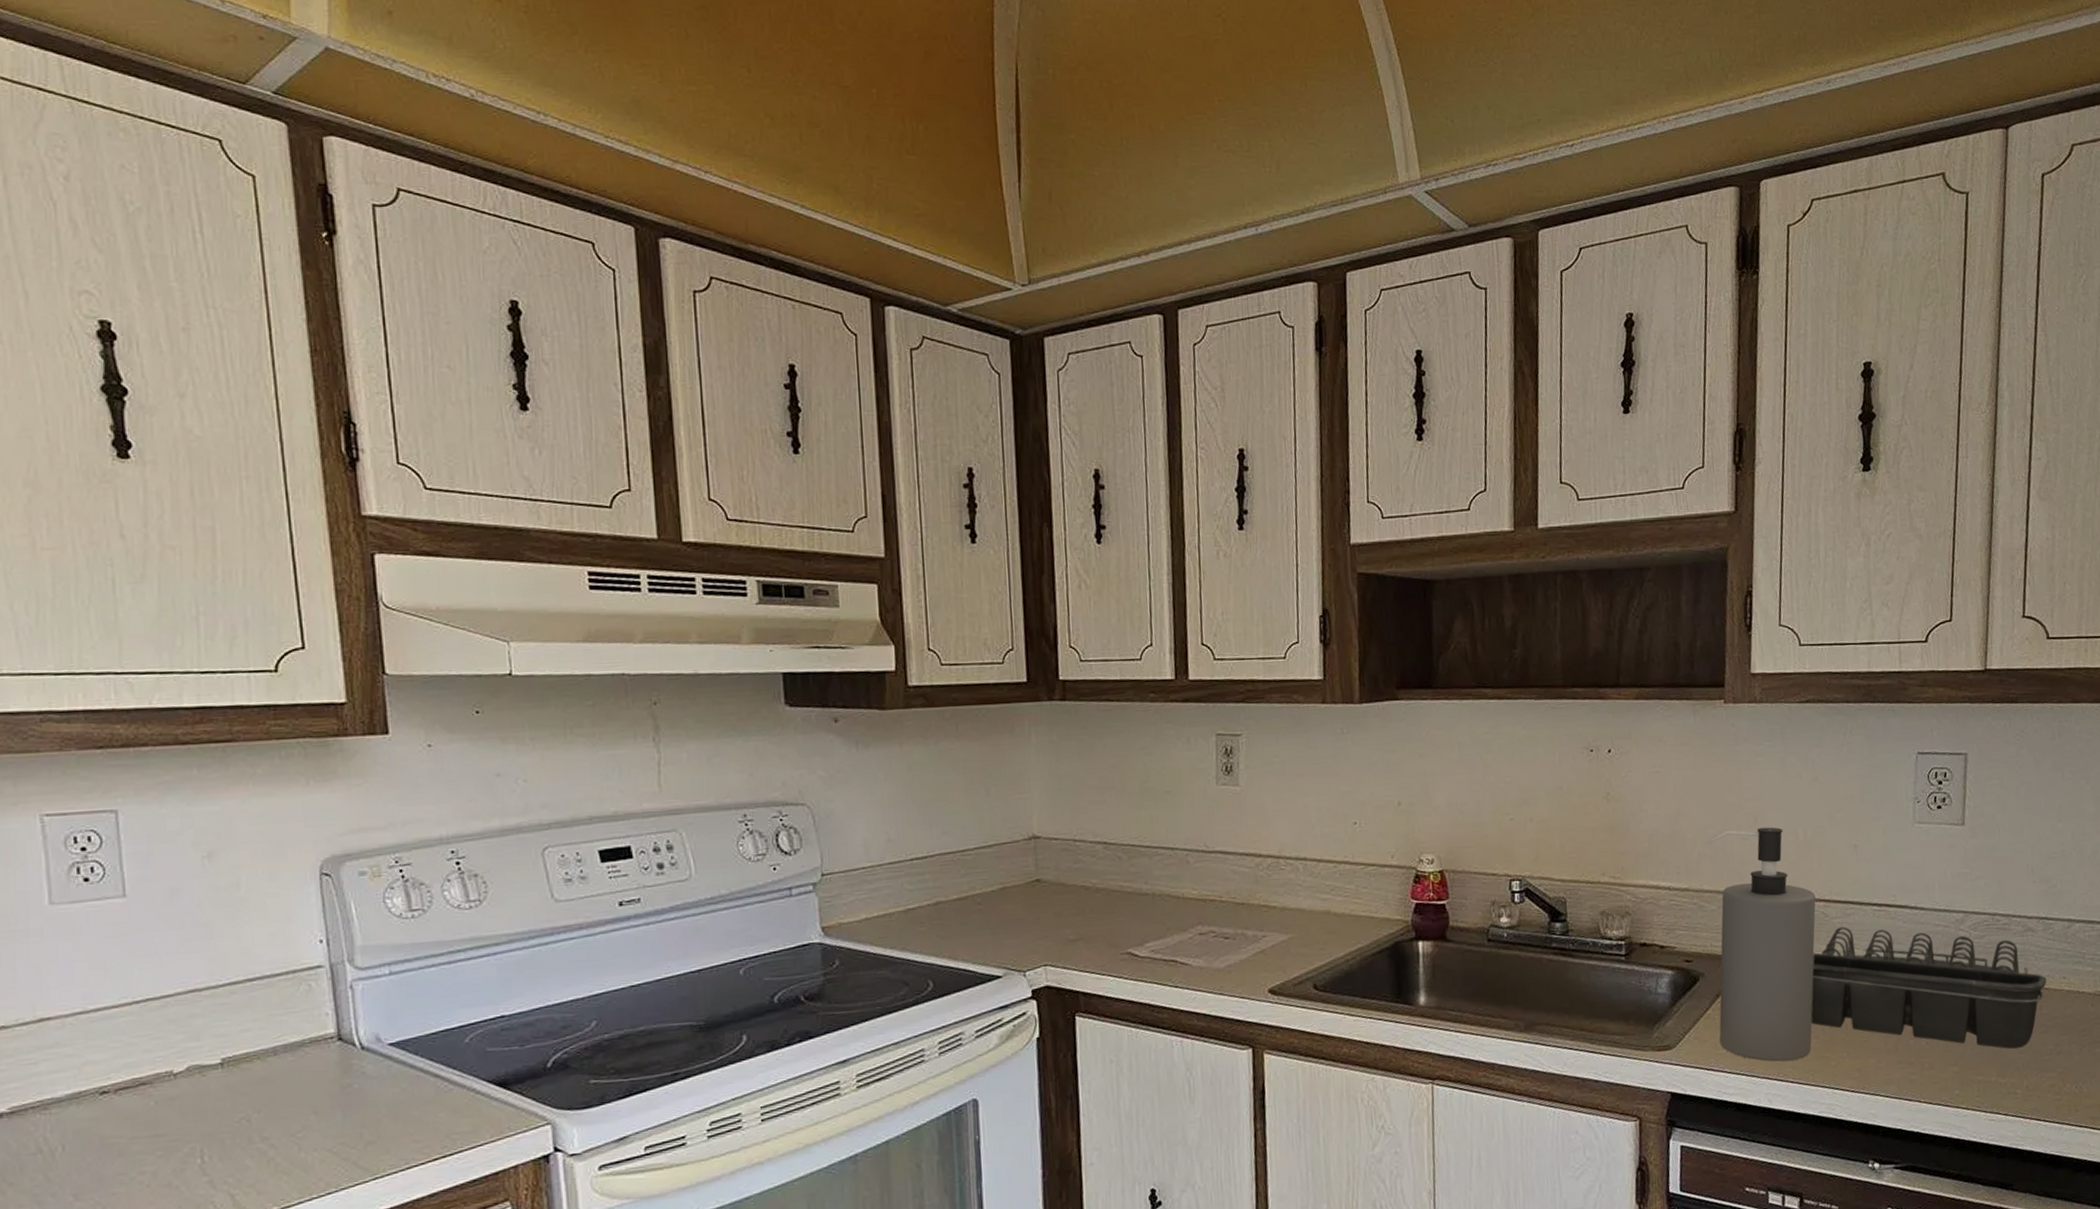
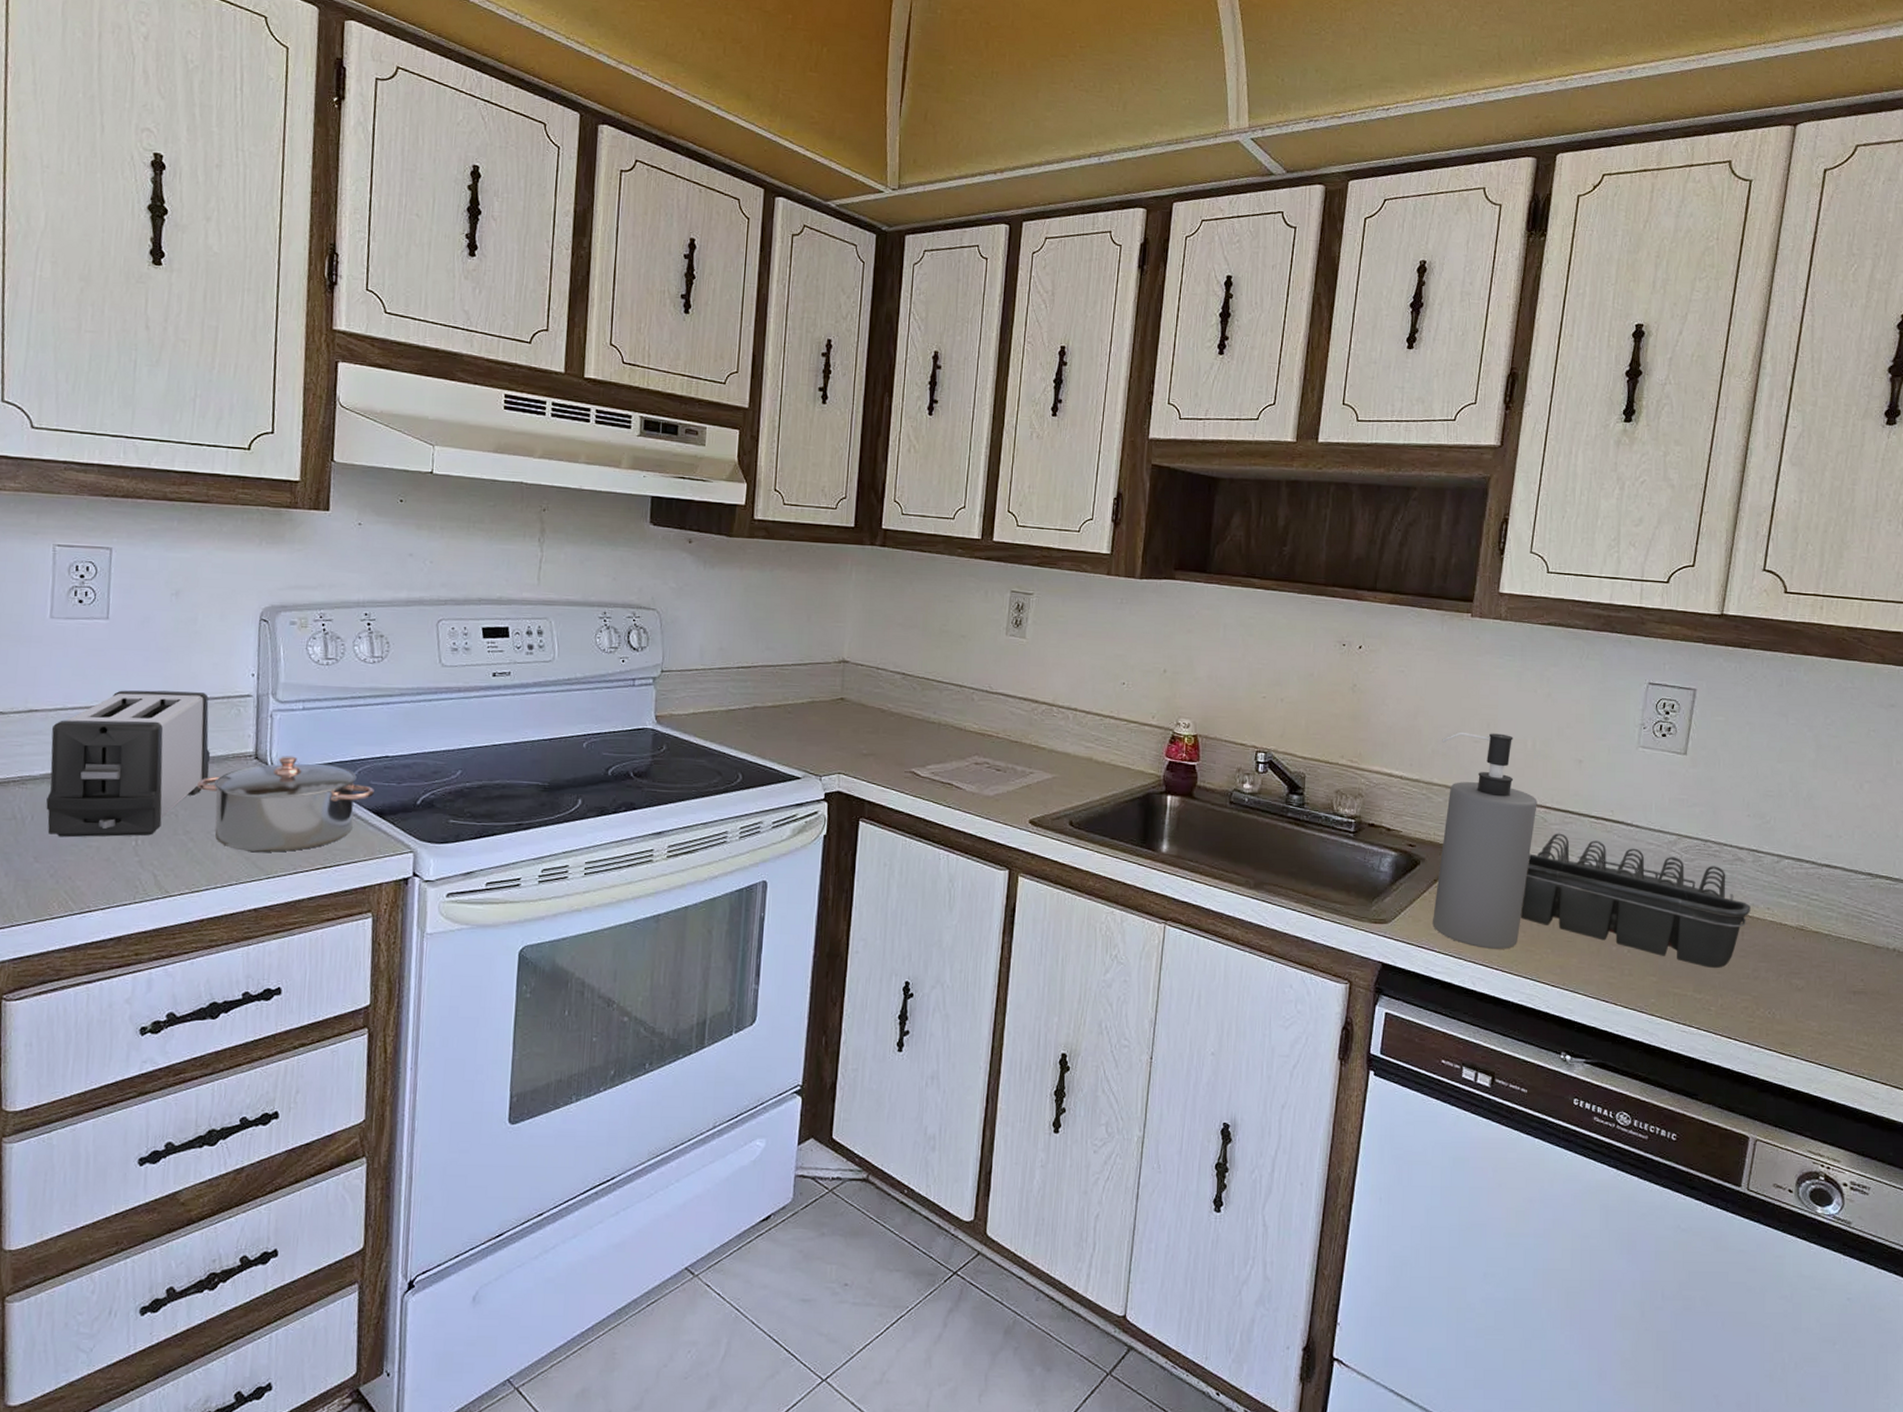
toaster: none [71,970,284,1167] -> present [46,690,211,838]
cooking pot: none [268,1031,494,1152] -> present [196,756,375,852]

